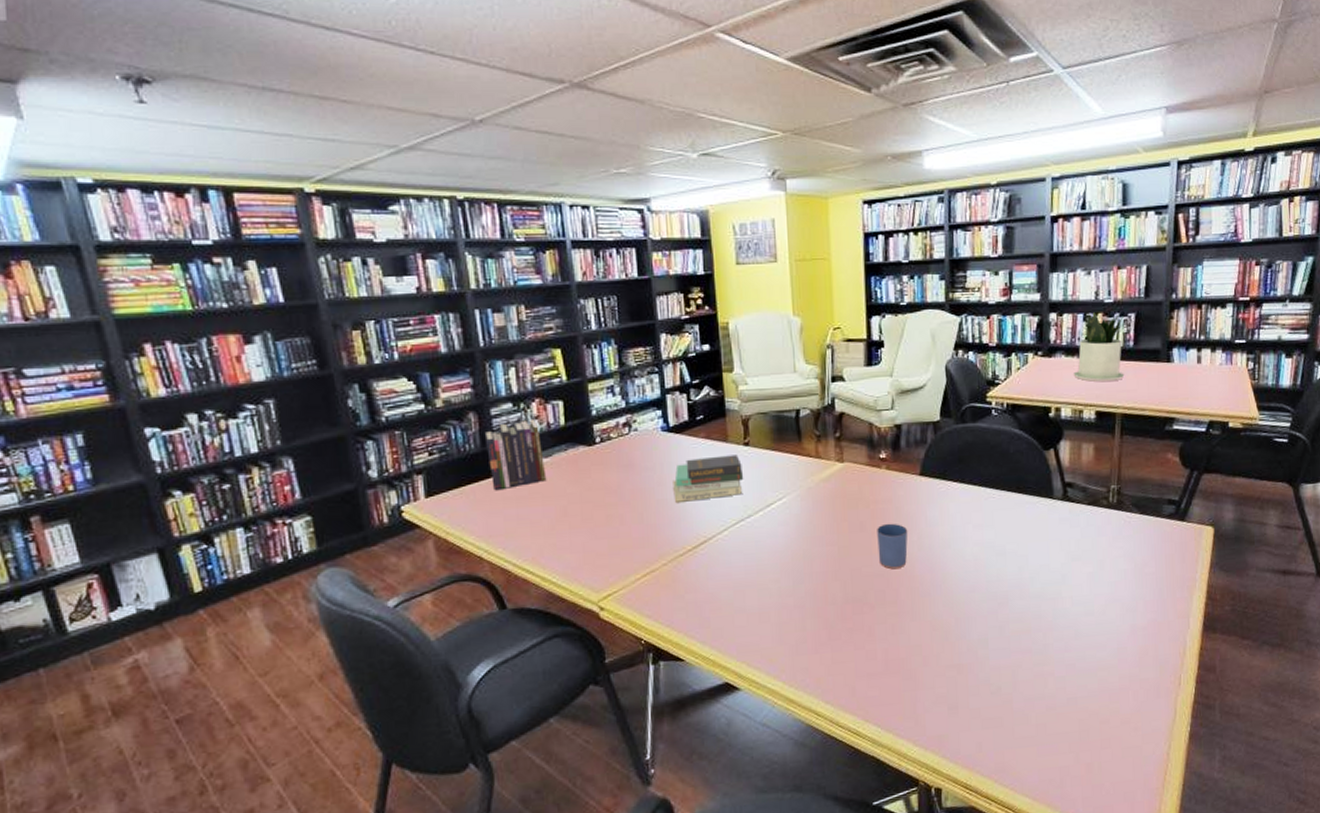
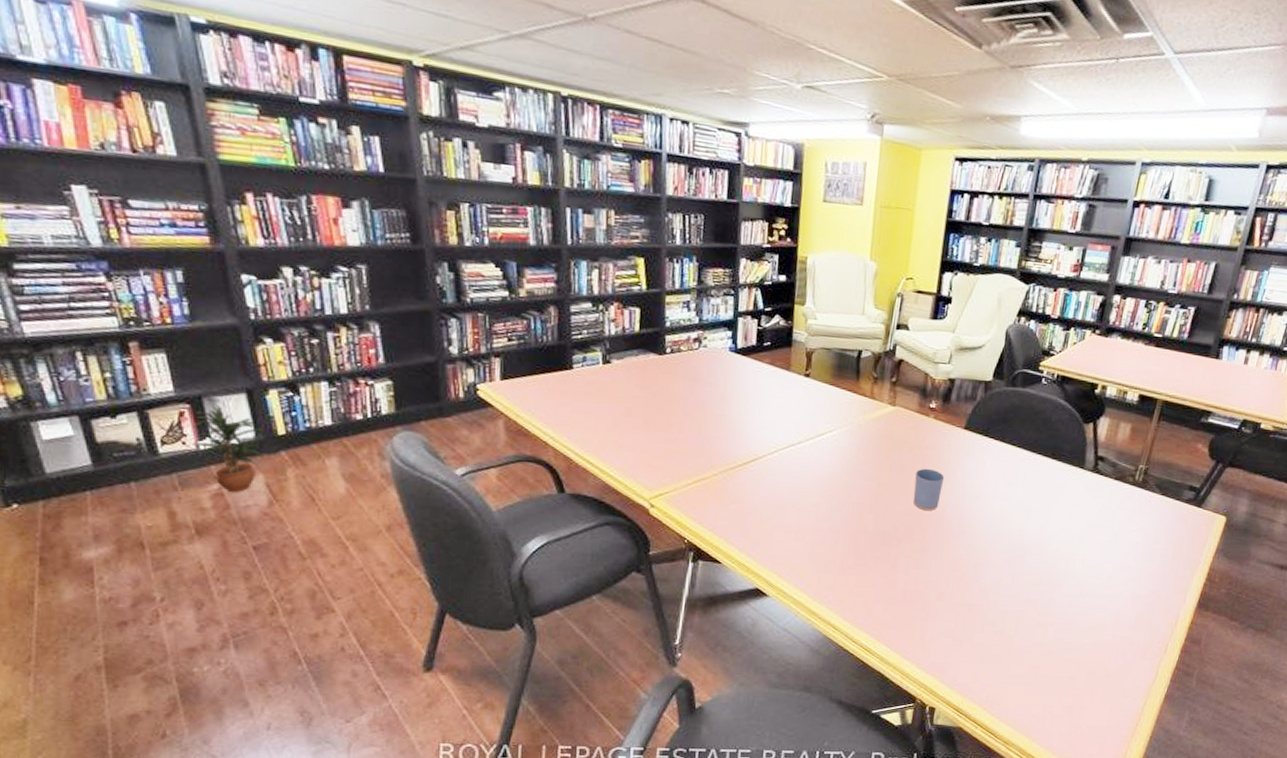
potted plant: none [103,571,181,664] -> present [192,405,264,493]
books: present [484,420,547,491] -> none [562,321,616,384]
books: present [673,455,744,502] -> none [732,381,800,422]
planter: present [1073,312,1125,382] -> none [1125,300,1184,369]

